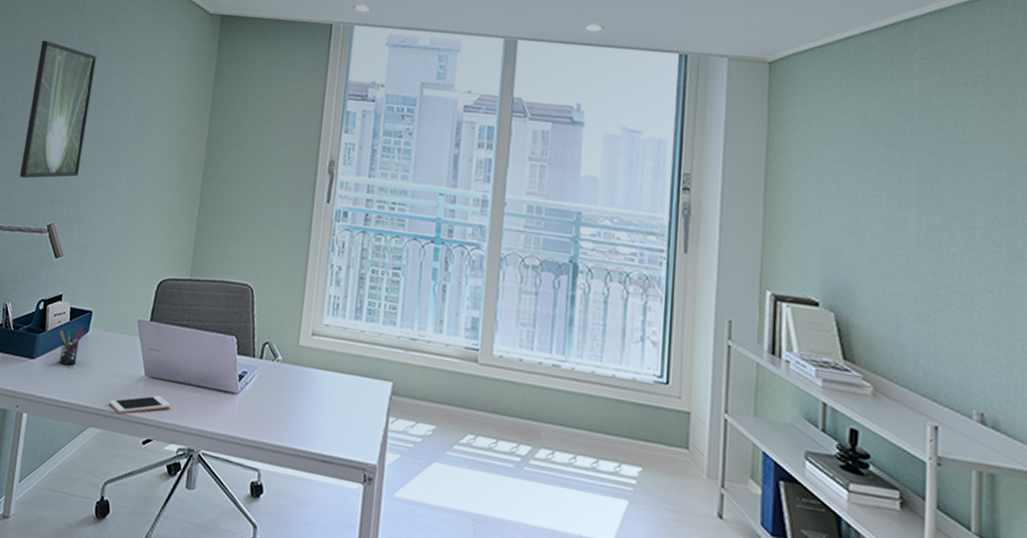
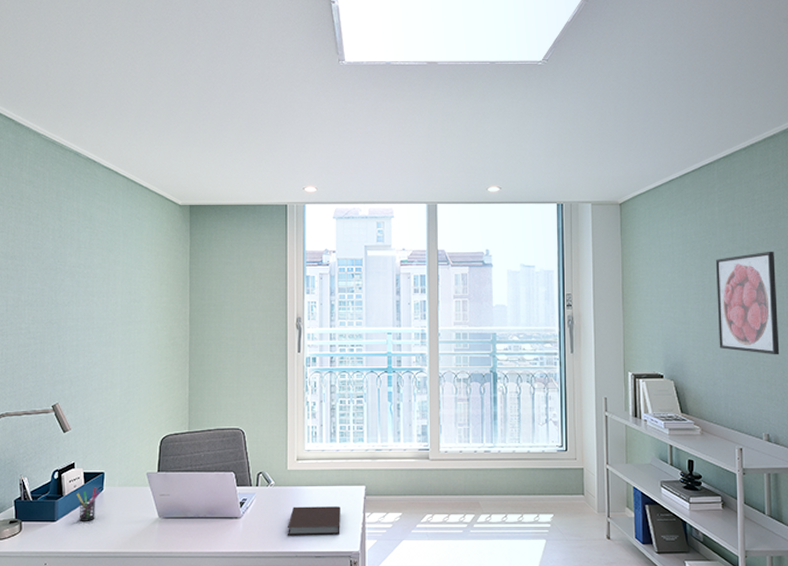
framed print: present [19,40,97,179] -> none [19,243,79,368]
cell phone: present [109,395,171,414] -> none [130,532,185,553]
notebook: none [291,392,359,439] -> present [287,506,340,536]
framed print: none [908,149,1008,301] -> present [715,251,780,355]

